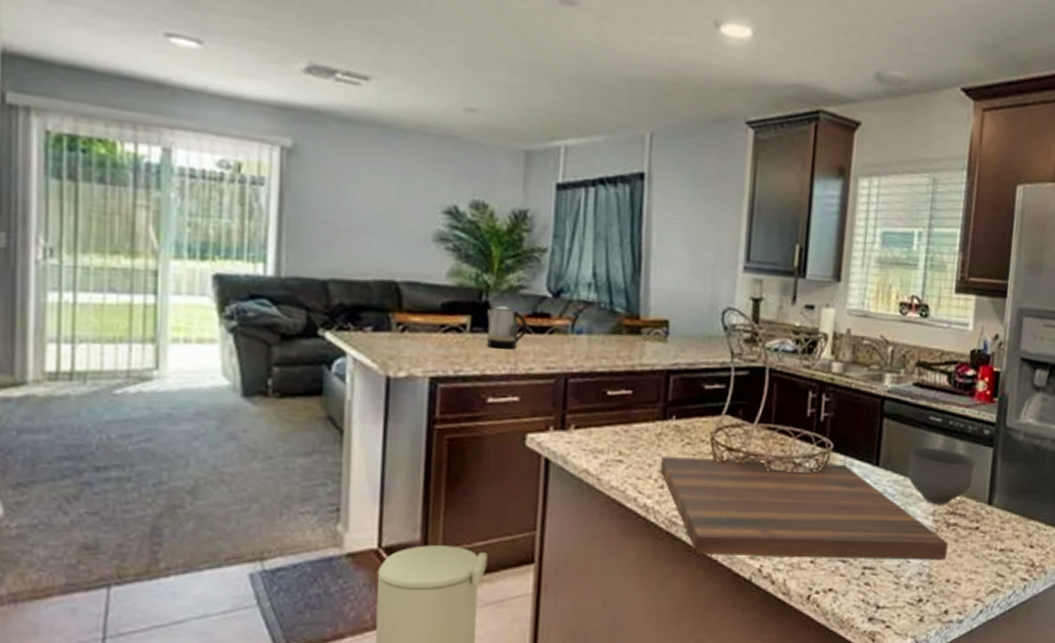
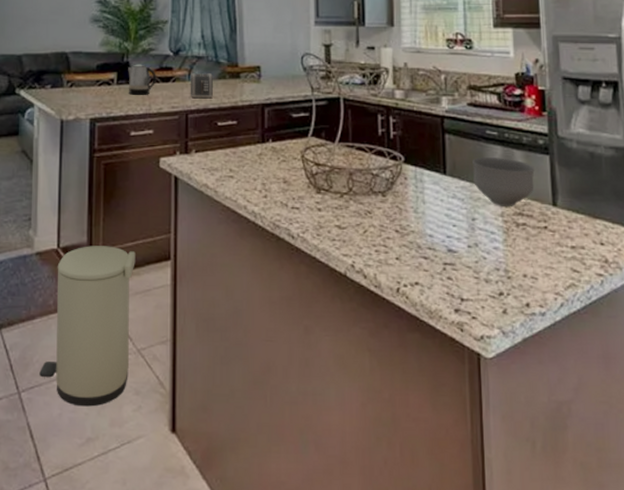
toaster: none [572,322,606,360] -> present [190,72,214,99]
cutting board: present [661,457,948,559] -> none [263,172,521,256]

